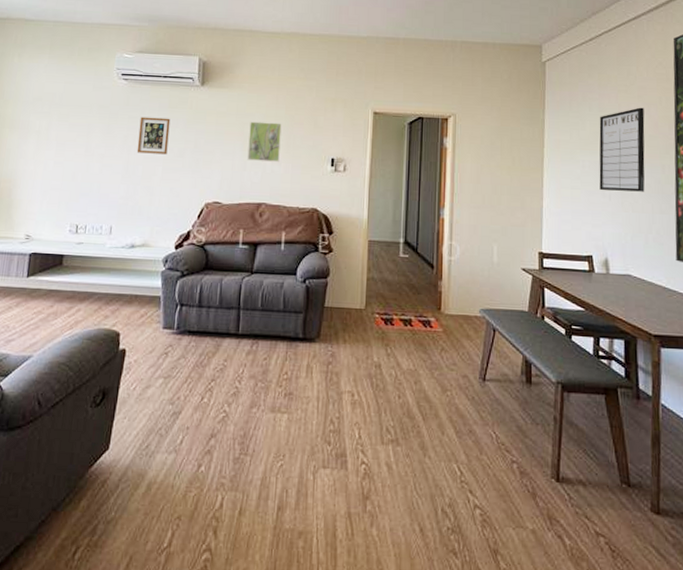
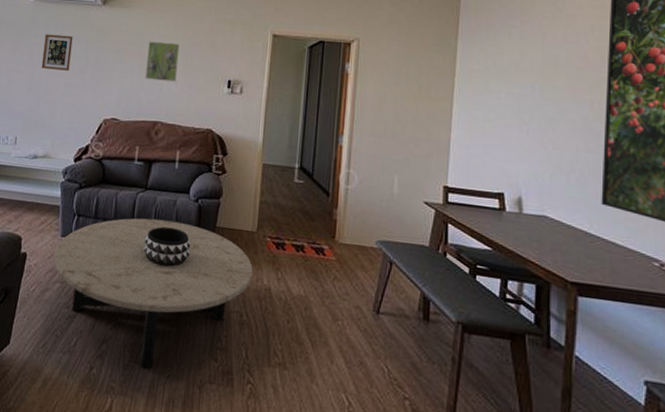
coffee table: none [155,303,362,460] -> present [53,218,253,368]
decorative bowl: none [251,310,300,352] -> present [143,226,191,267]
writing board: present [599,107,645,192] -> none [516,36,573,128]

